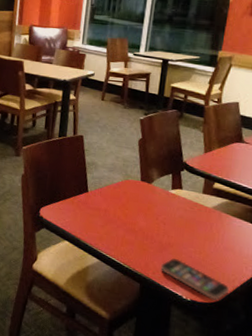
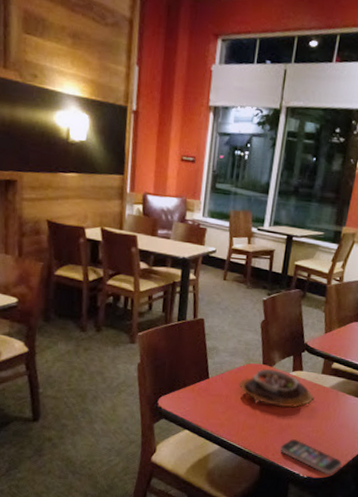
soup bowl: none [117,185,196,226] -> present [238,369,315,408]

